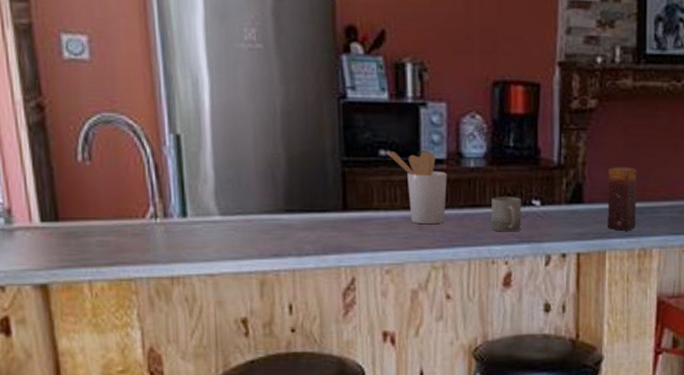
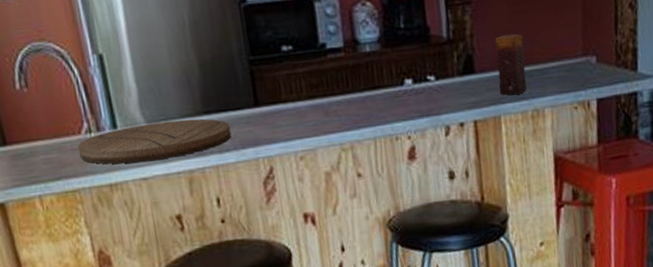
cutting board: none [140,215,313,256] -> present [78,118,232,165]
utensil holder: present [388,151,447,225] -> none [290,42,349,111]
cup: present [491,197,522,232] -> none [389,75,420,109]

